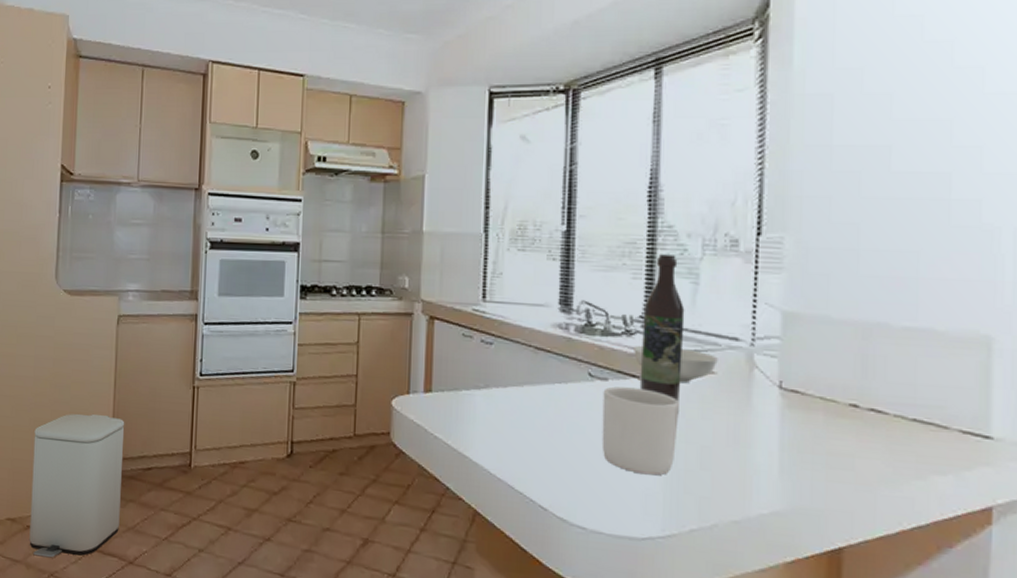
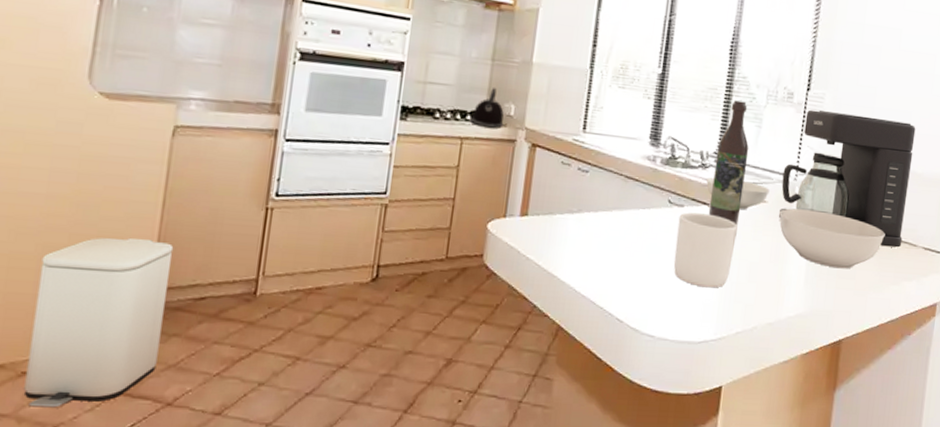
kettle: none [366,260,399,303] -> present [470,87,504,130]
coffee maker: none [733,258,929,431] -> present [778,109,916,248]
bowl: none [734,380,896,457] -> present [779,208,886,269]

